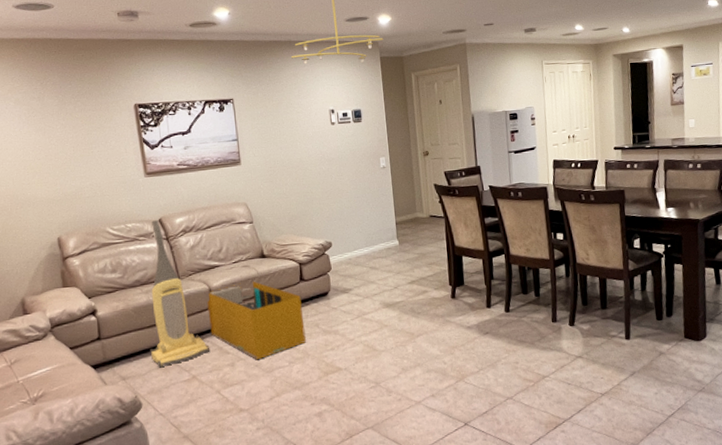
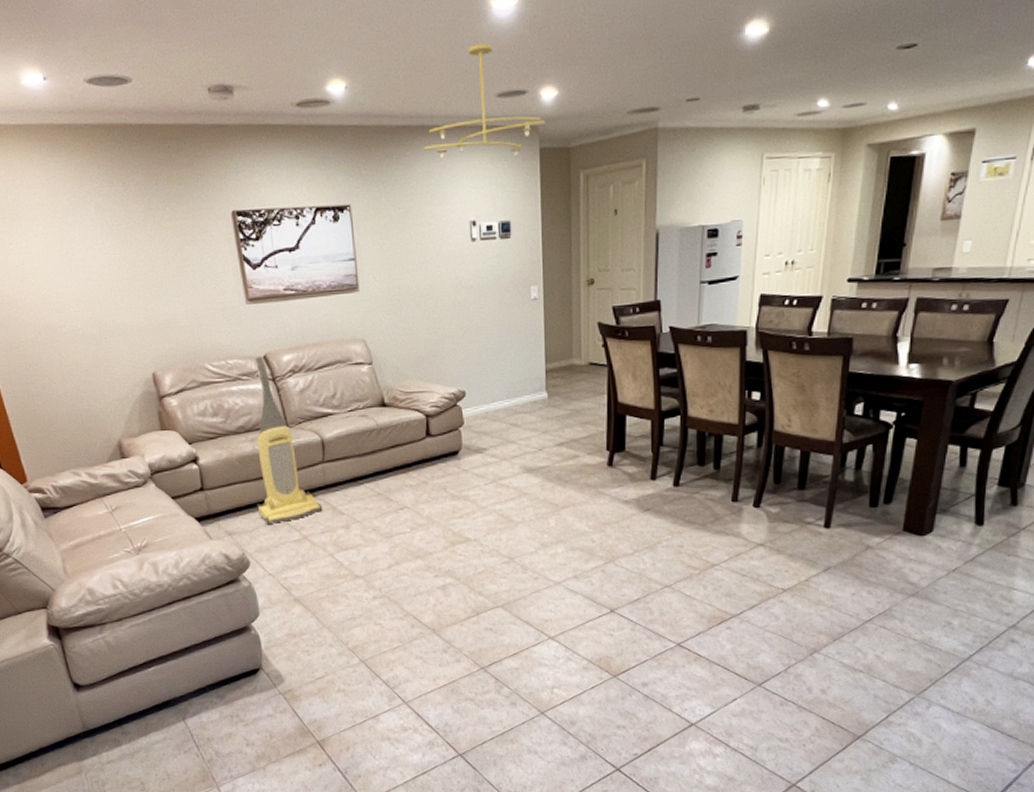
storage bin: present [207,281,306,360] -> none [319,433,431,524]

